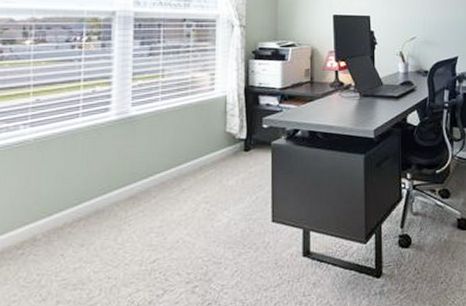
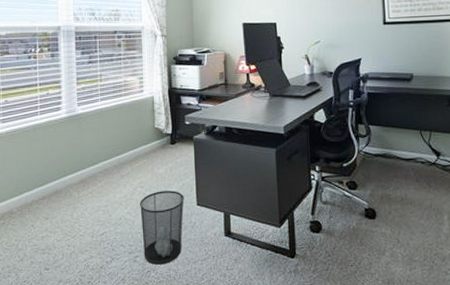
waste bin: none [203,205,257,295] -> present [140,191,184,265]

